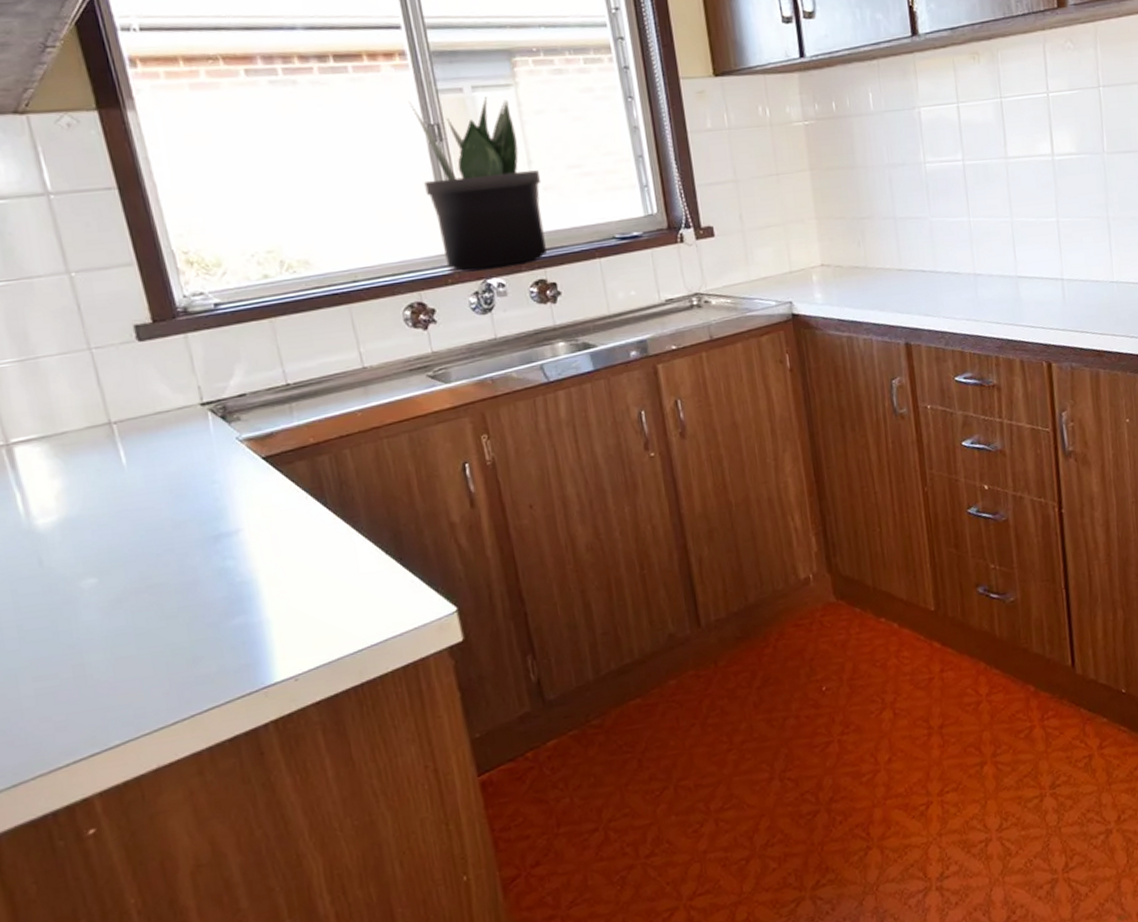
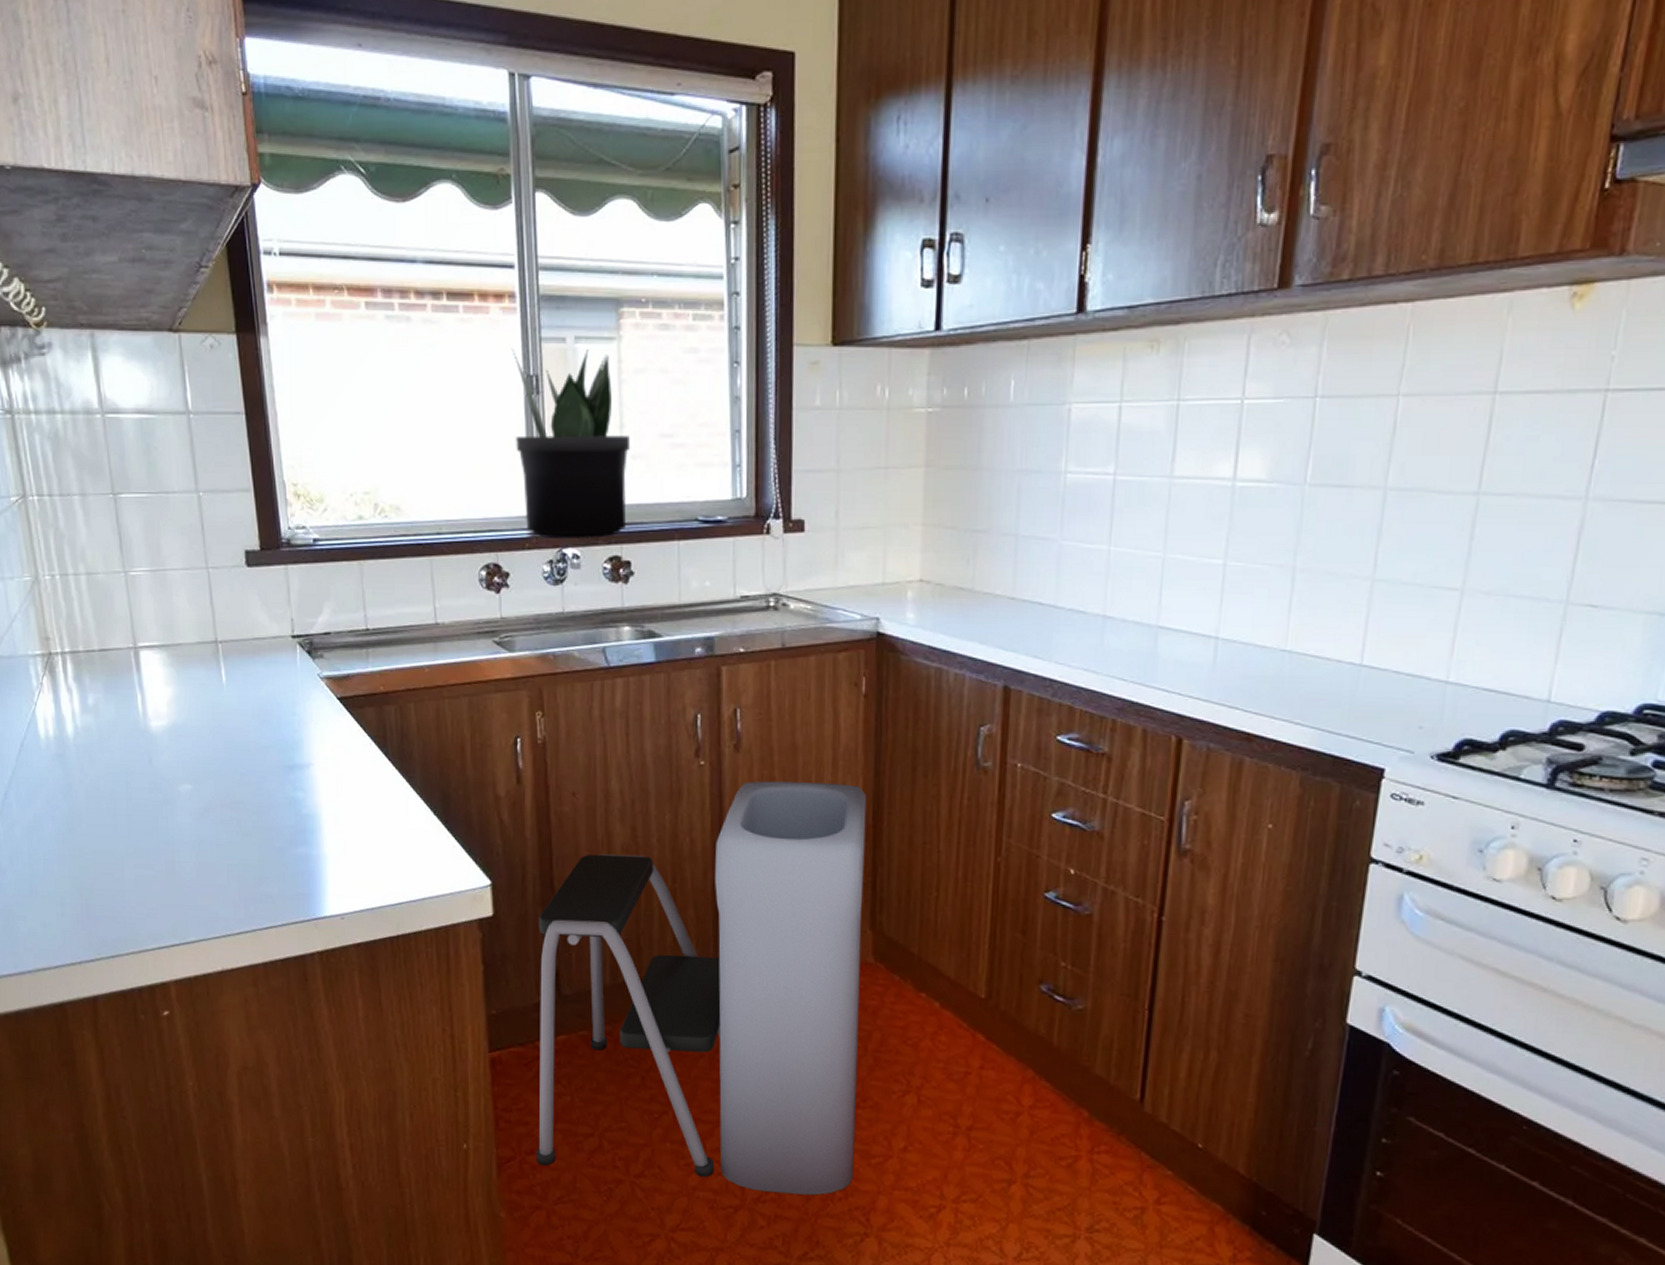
step stool: none [511,549,722,875] -> present [535,854,721,1178]
trash bin: none [676,449,849,838] -> present [715,781,867,1196]

